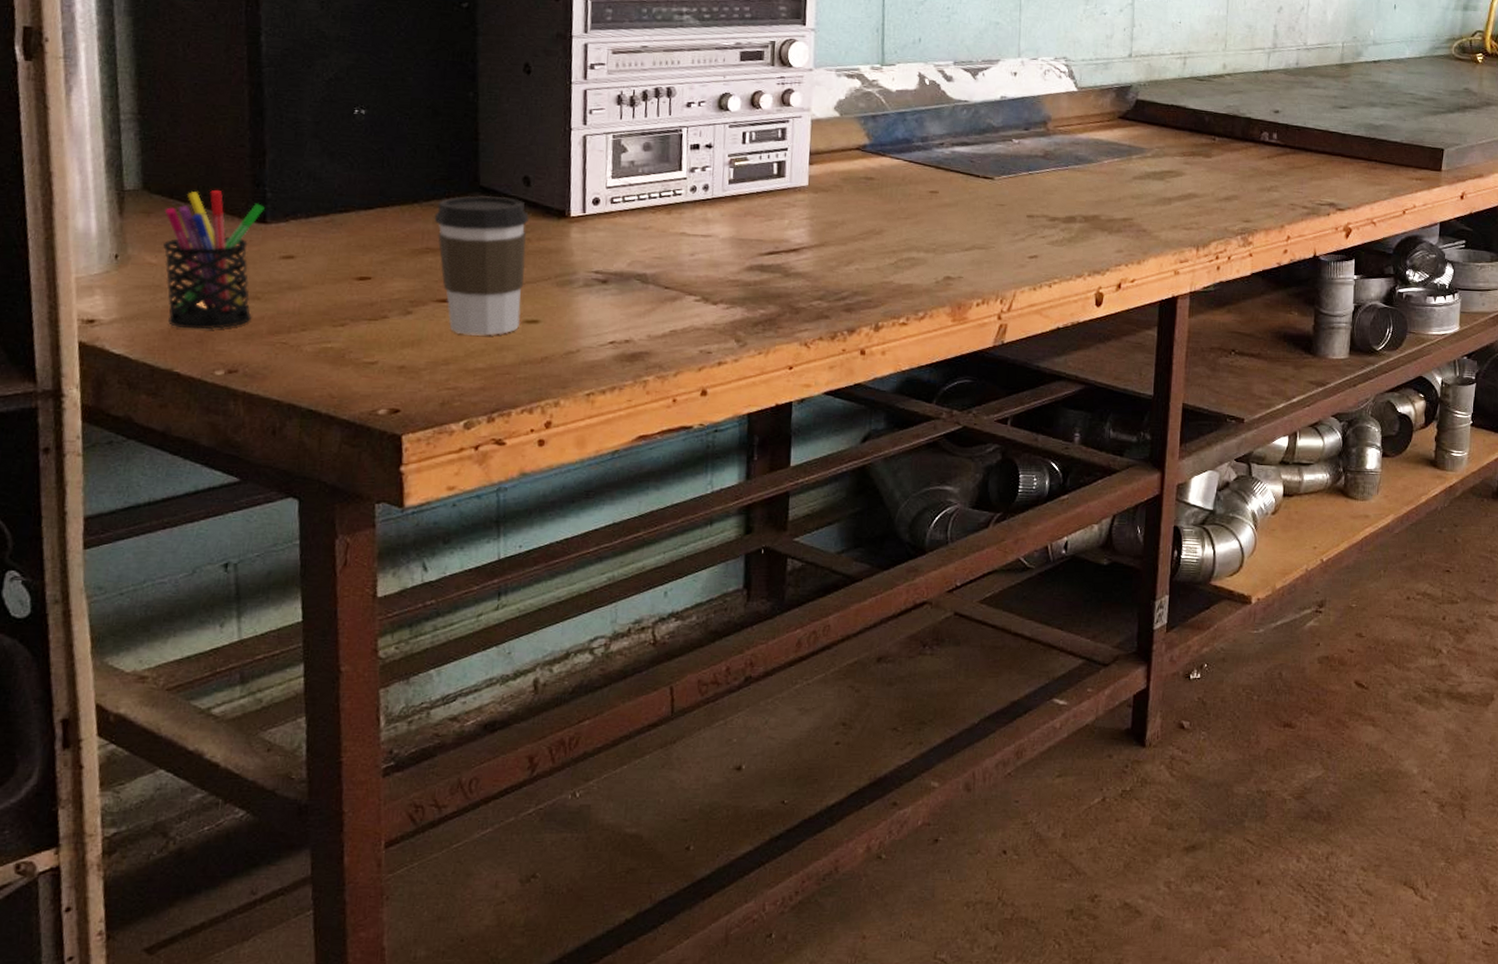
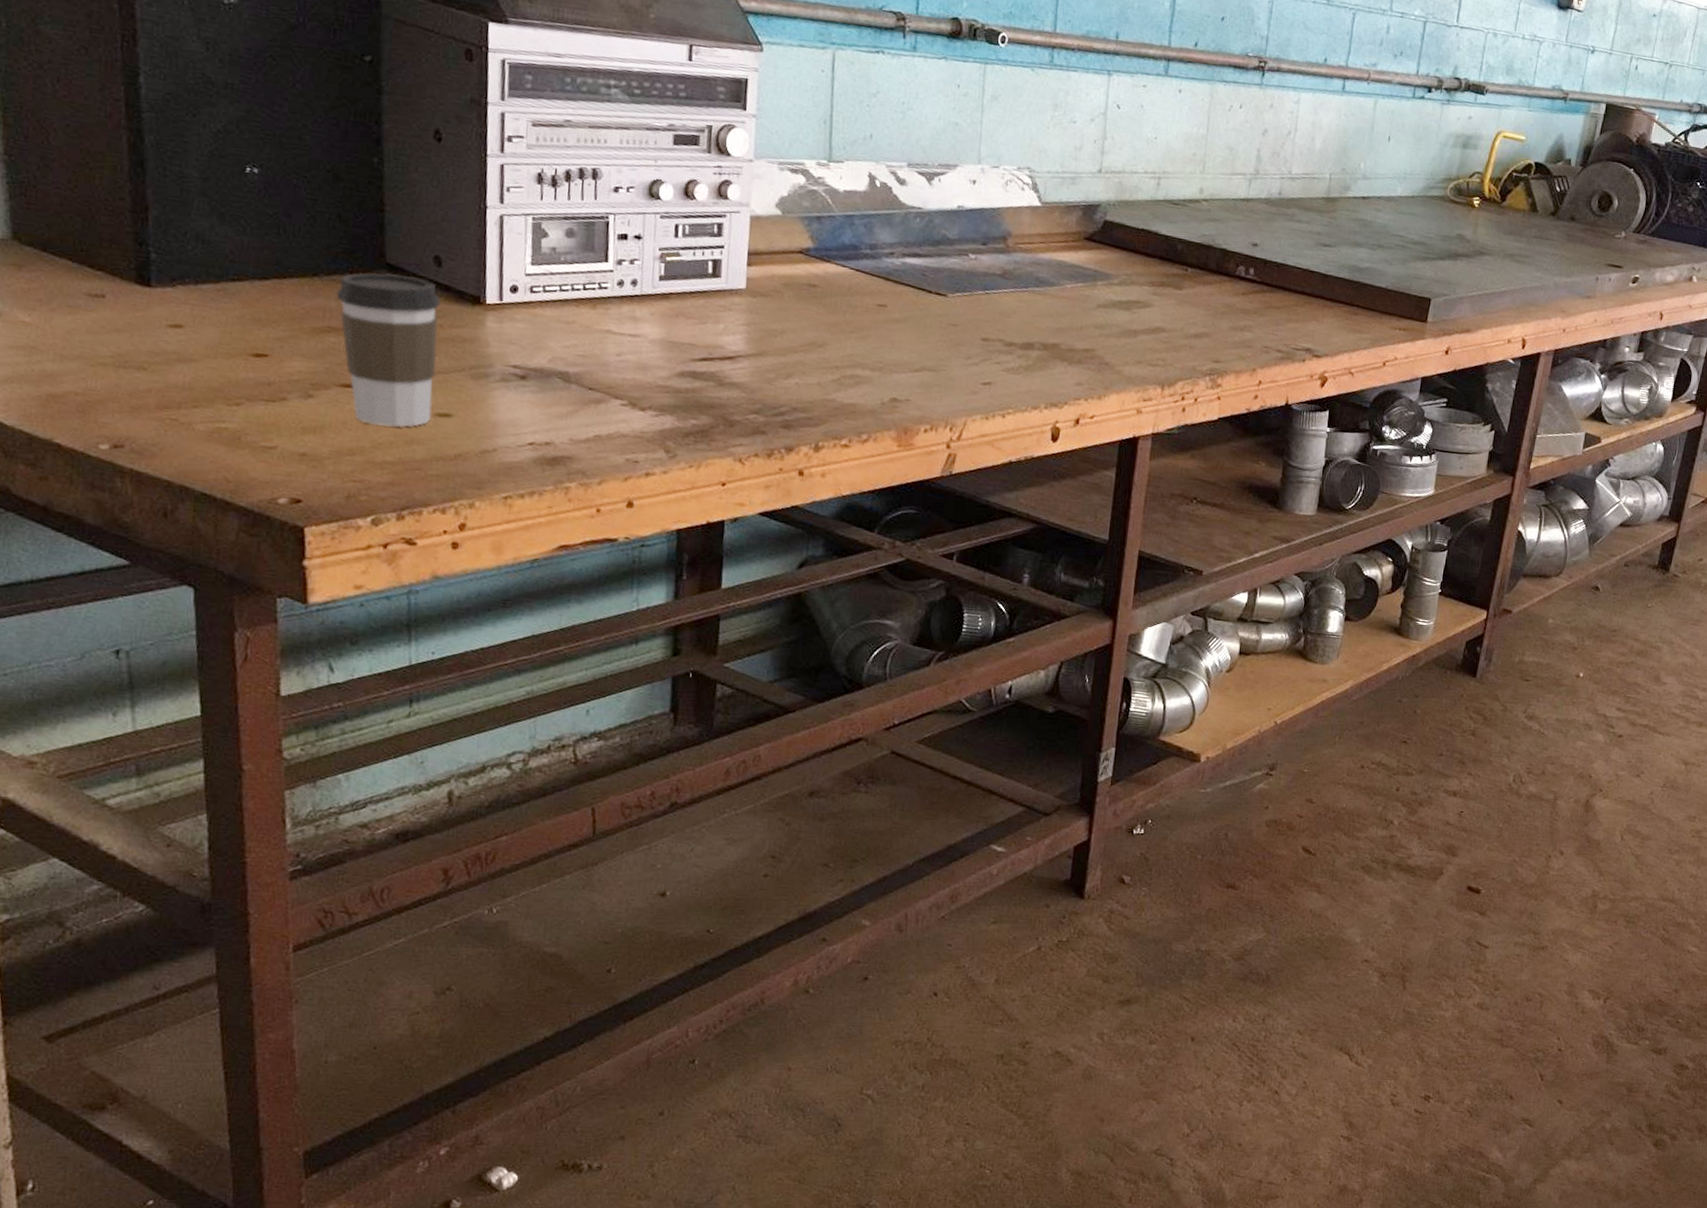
pen holder: present [163,189,266,330] -> none [37,245,150,399]

